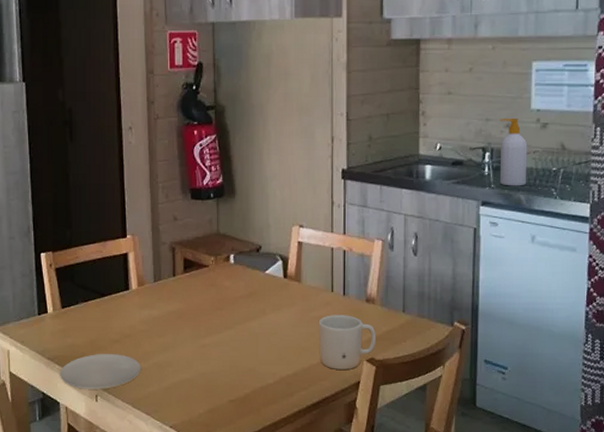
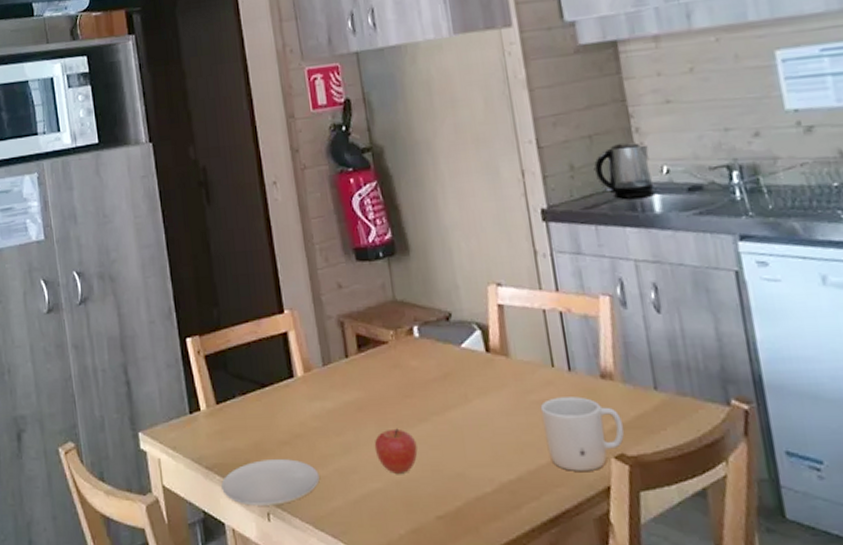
fruit: none [188,333,221,368] -> present [374,428,418,474]
kettle: none [387,122,429,167] -> present [595,142,655,199]
soap bottle: present [499,118,528,186] -> none [744,123,800,213]

